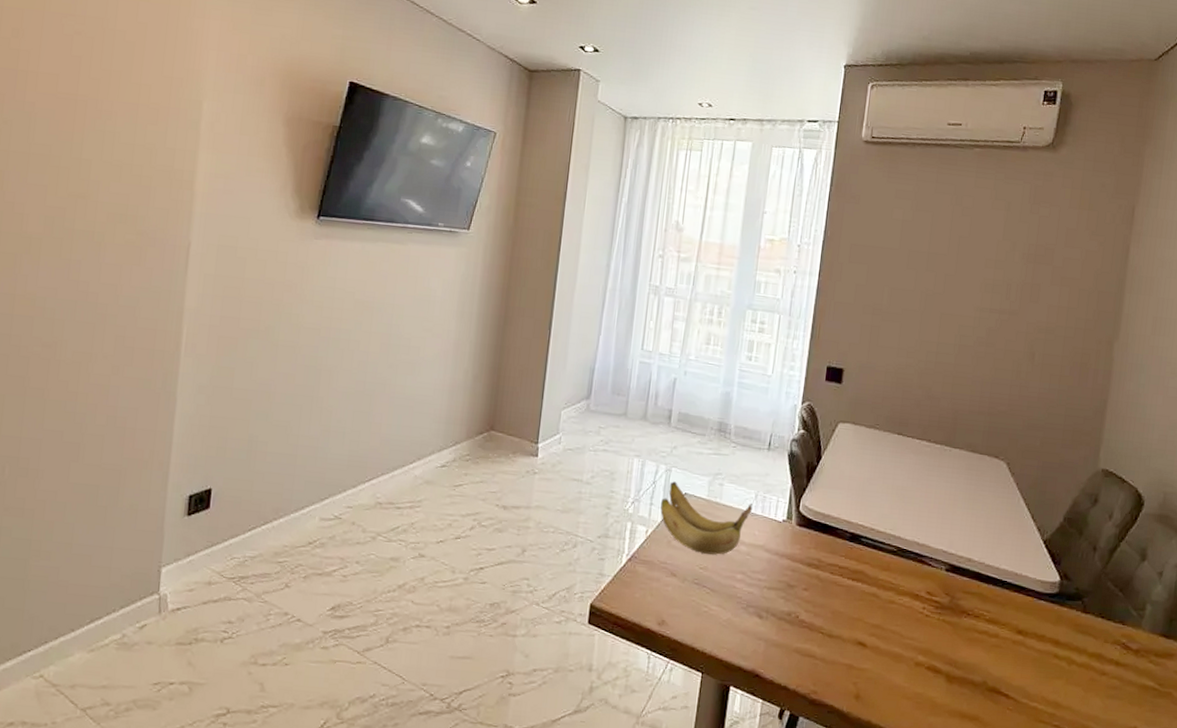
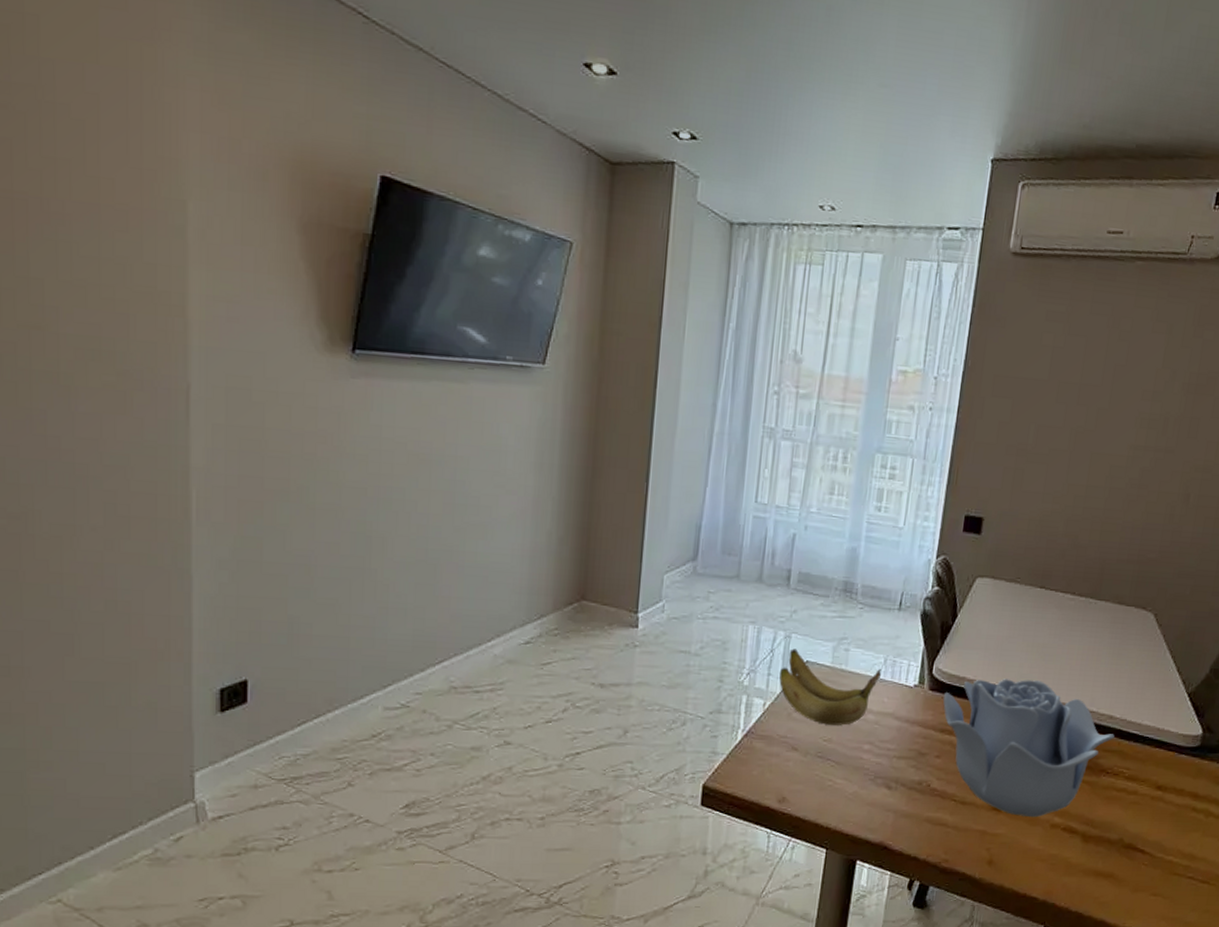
decorative bowl: none [809,518,974,655] -> present [942,679,1114,818]

